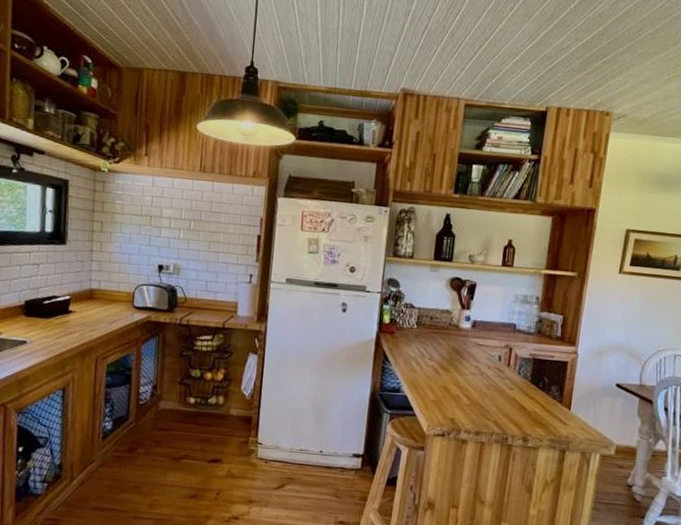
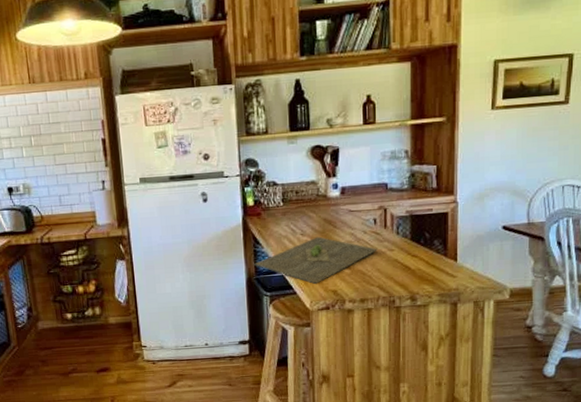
cutting board: none [380,363,498,410] -> present [254,236,377,285]

